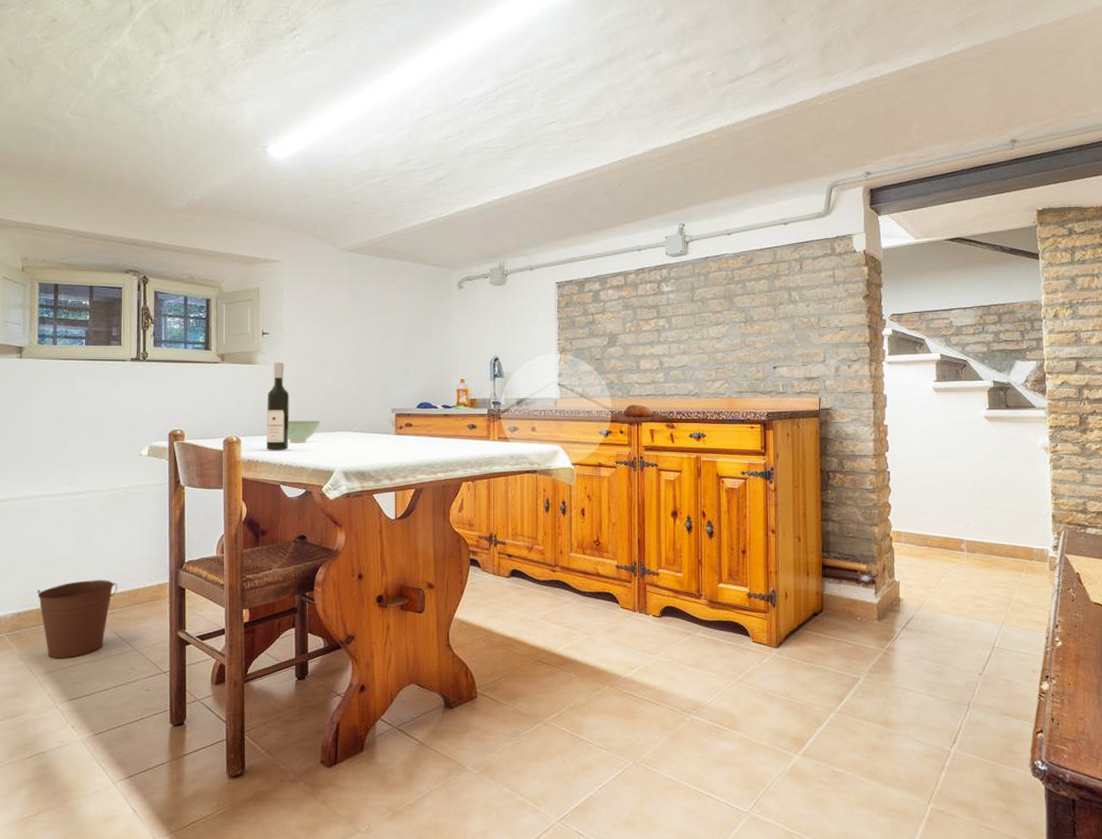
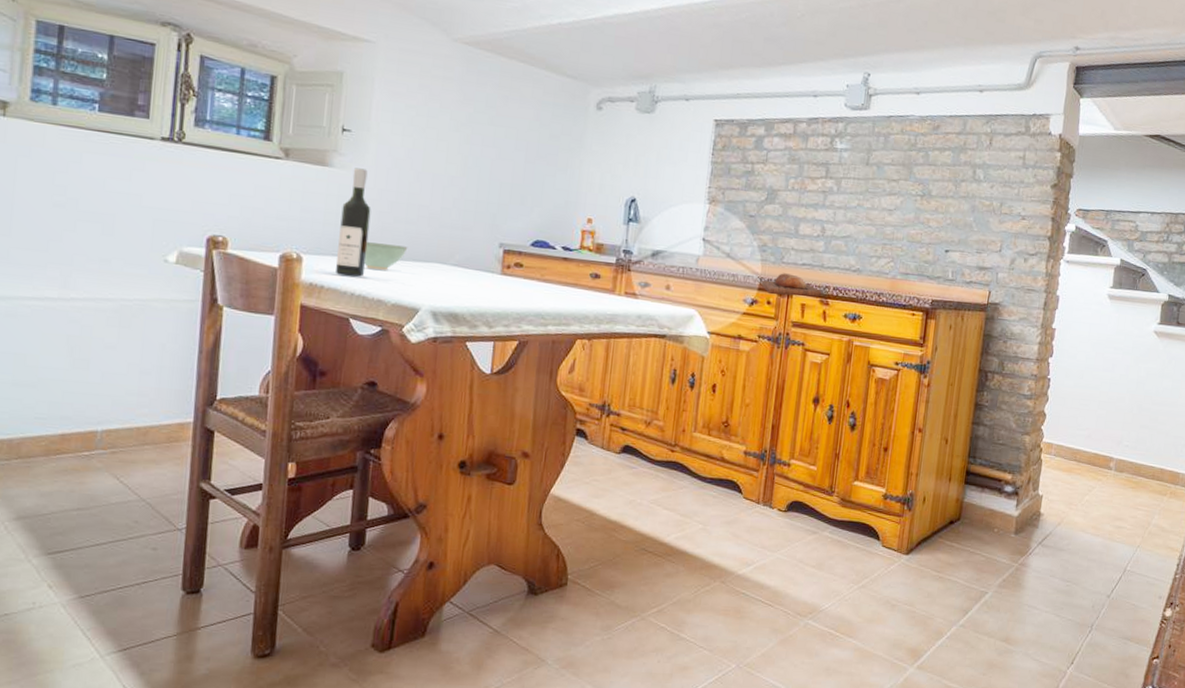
bucket: present [37,580,117,659] -> none [10,409,123,504]

